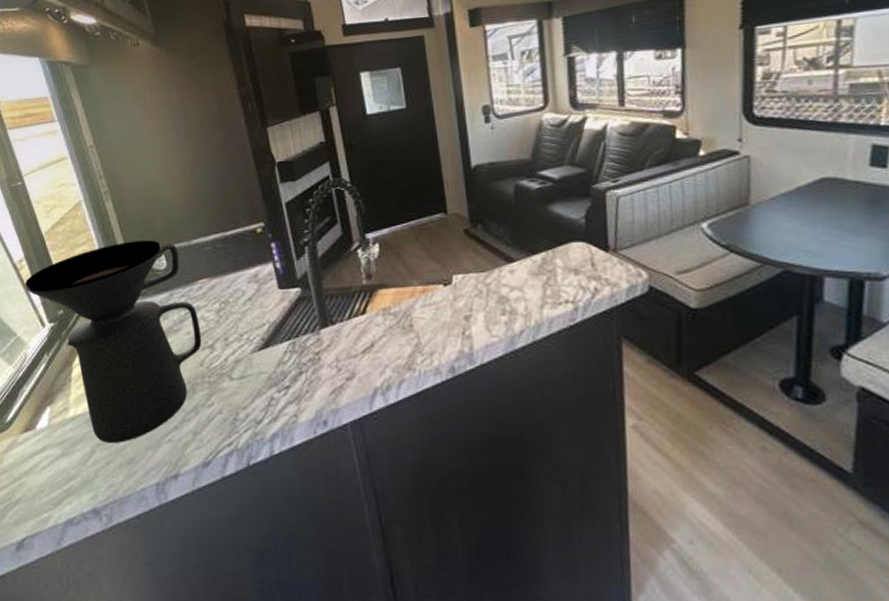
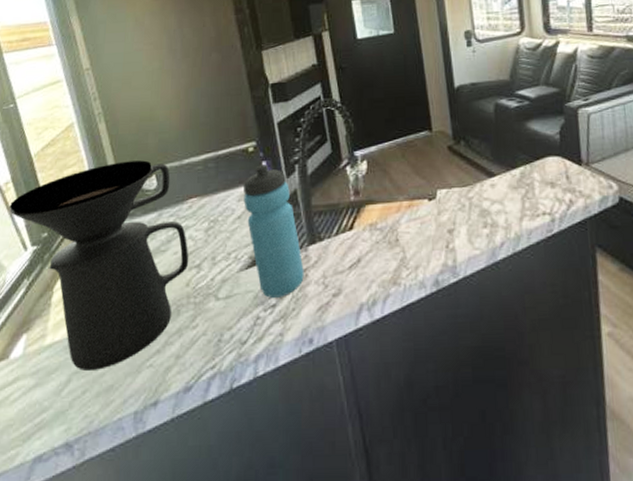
water bottle: none [252,246,317,380] -> present [242,164,304,298]

